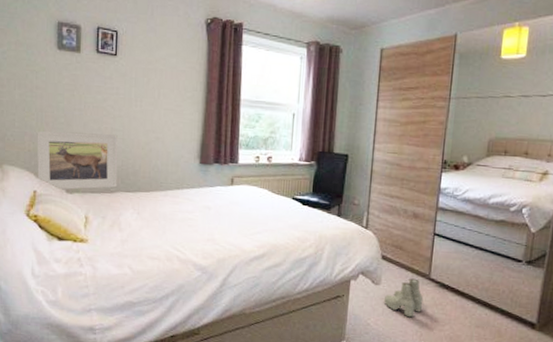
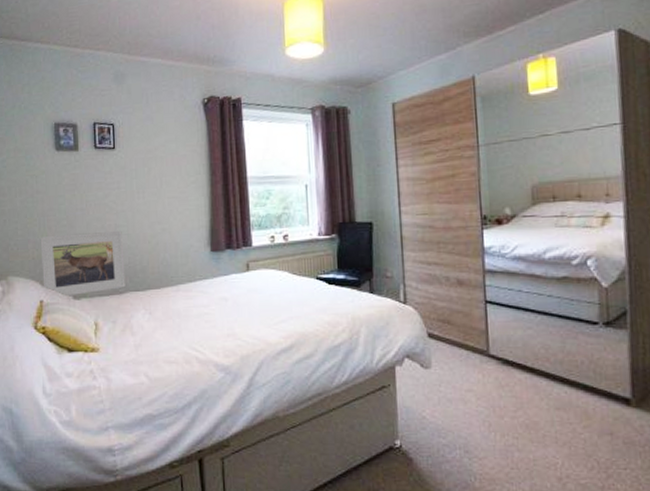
boots: present [383,278,424,318] -> none [437,356,486,405]

